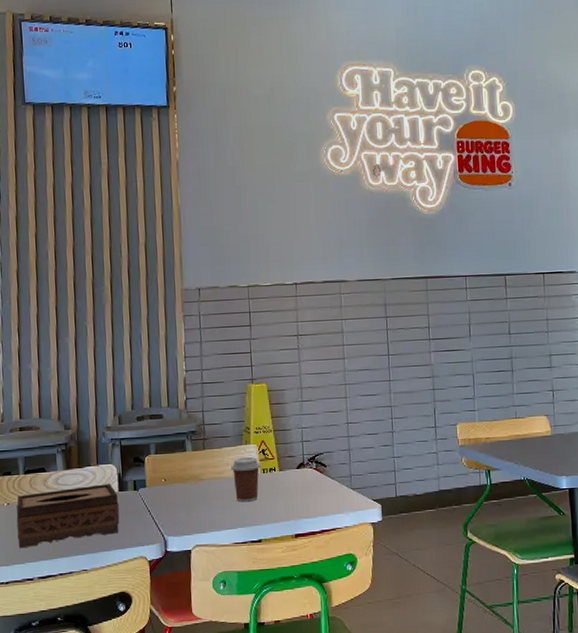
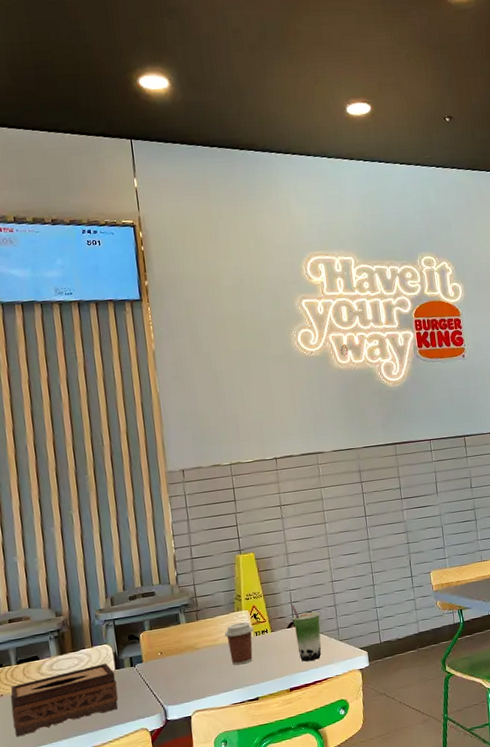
beverage cup: none [302,444,332,507] -> present [291,605,322,662]

